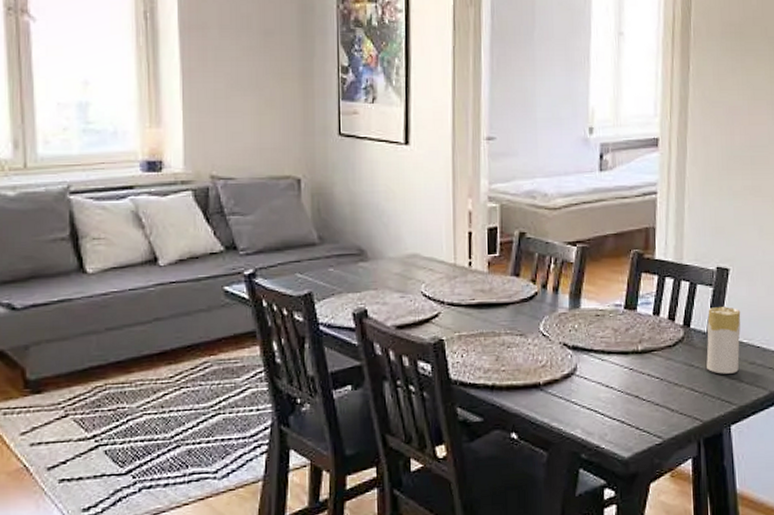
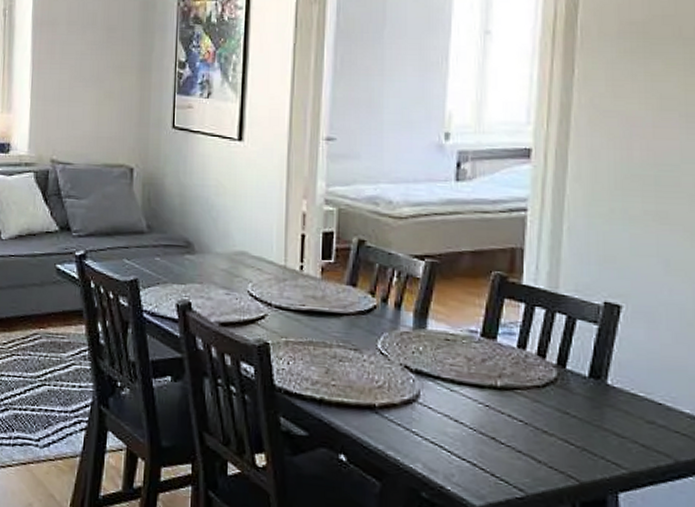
candle: present [706,307,741,374] -> none [587,348,636,431]

